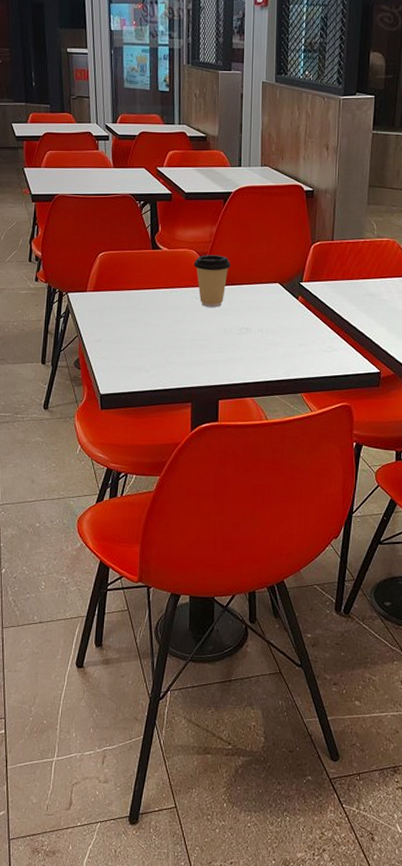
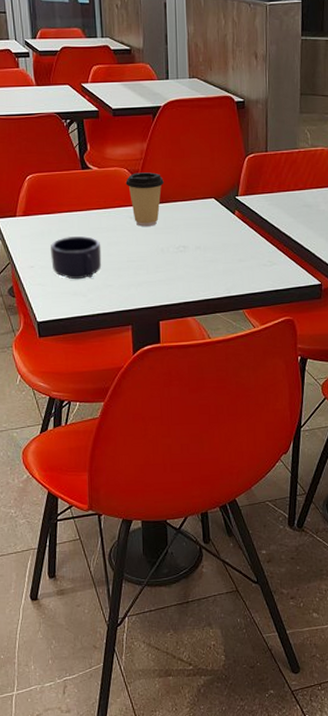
mug: none [117,313,166,356] -> present [51,236,102,280]

